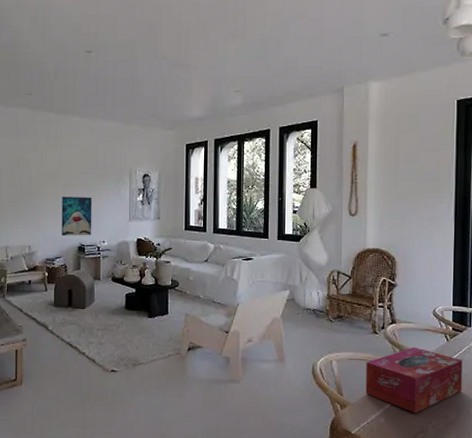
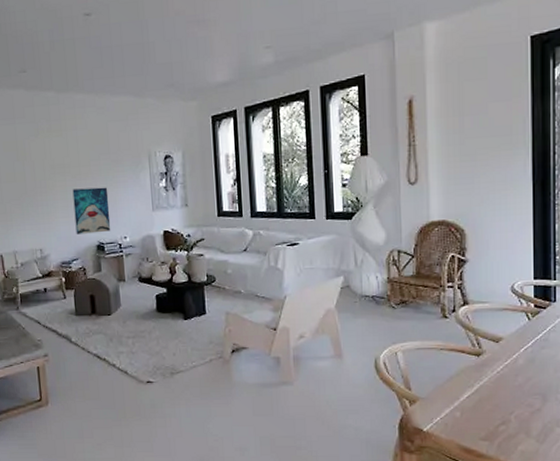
tissue box: present [365,347,462,413] -> none [436,329,547,404]

